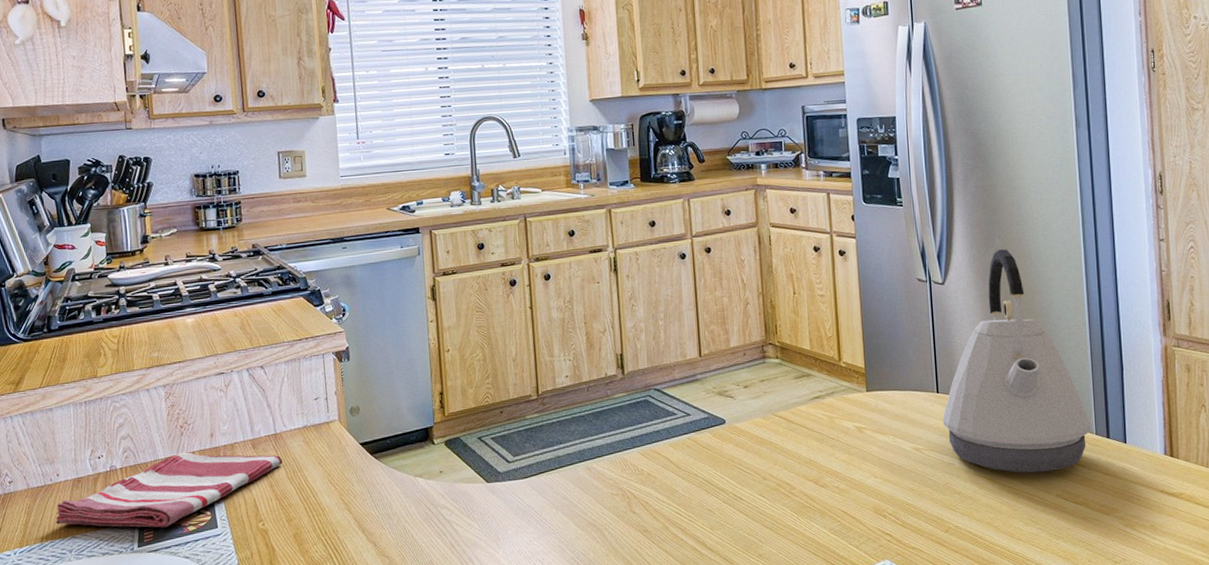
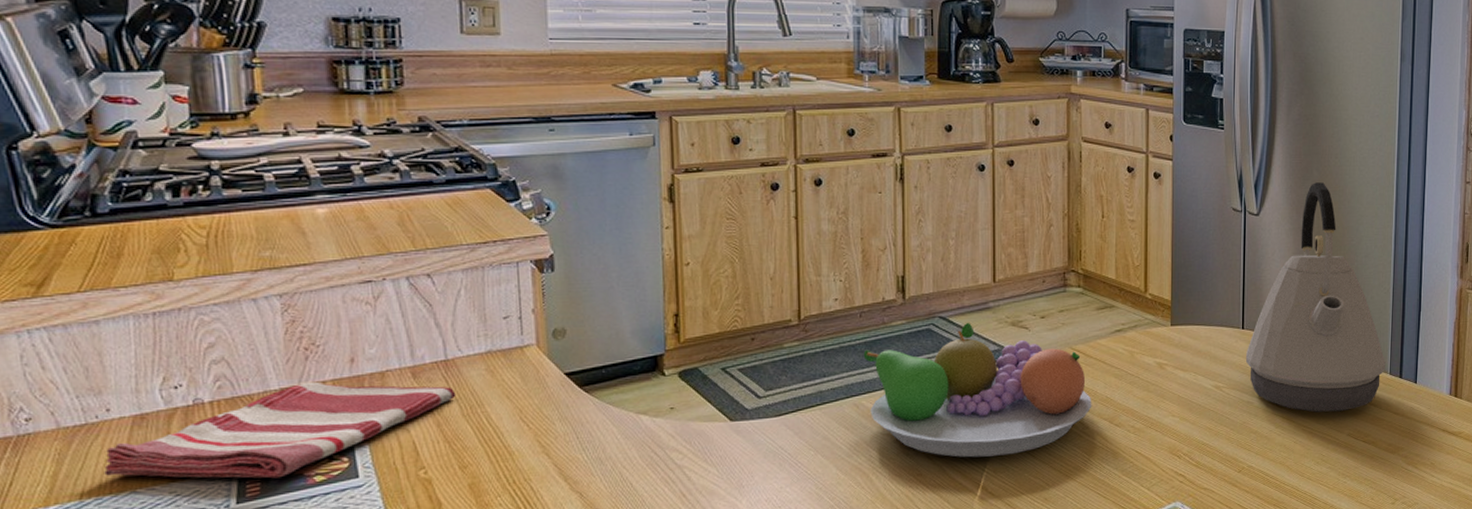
fruit bowl: none [592,393,797,516] -> present [863,322,1092,458]

